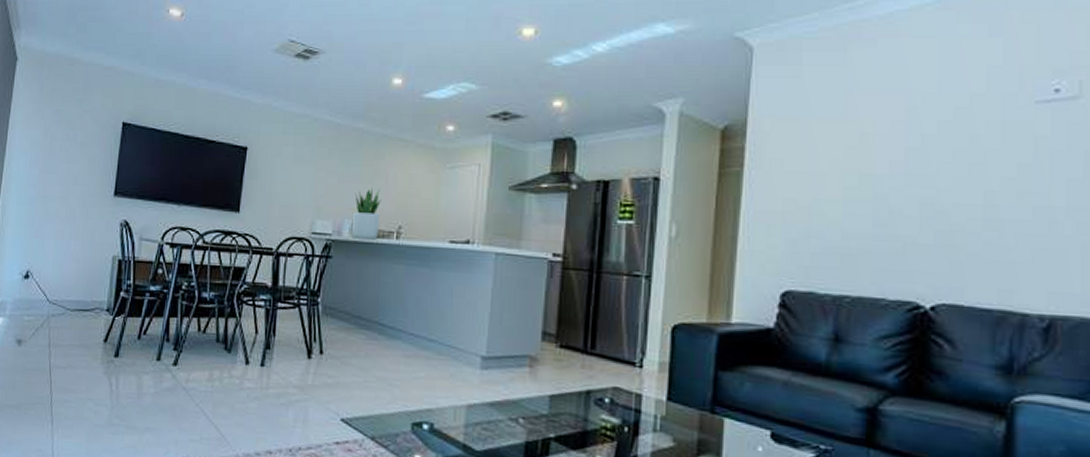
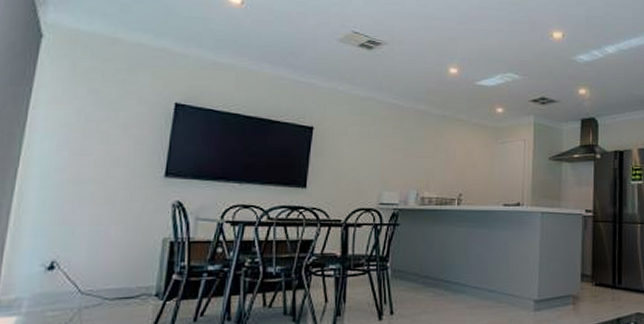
planter: present [351,187,381,240] -> none [417,161,443,207]

